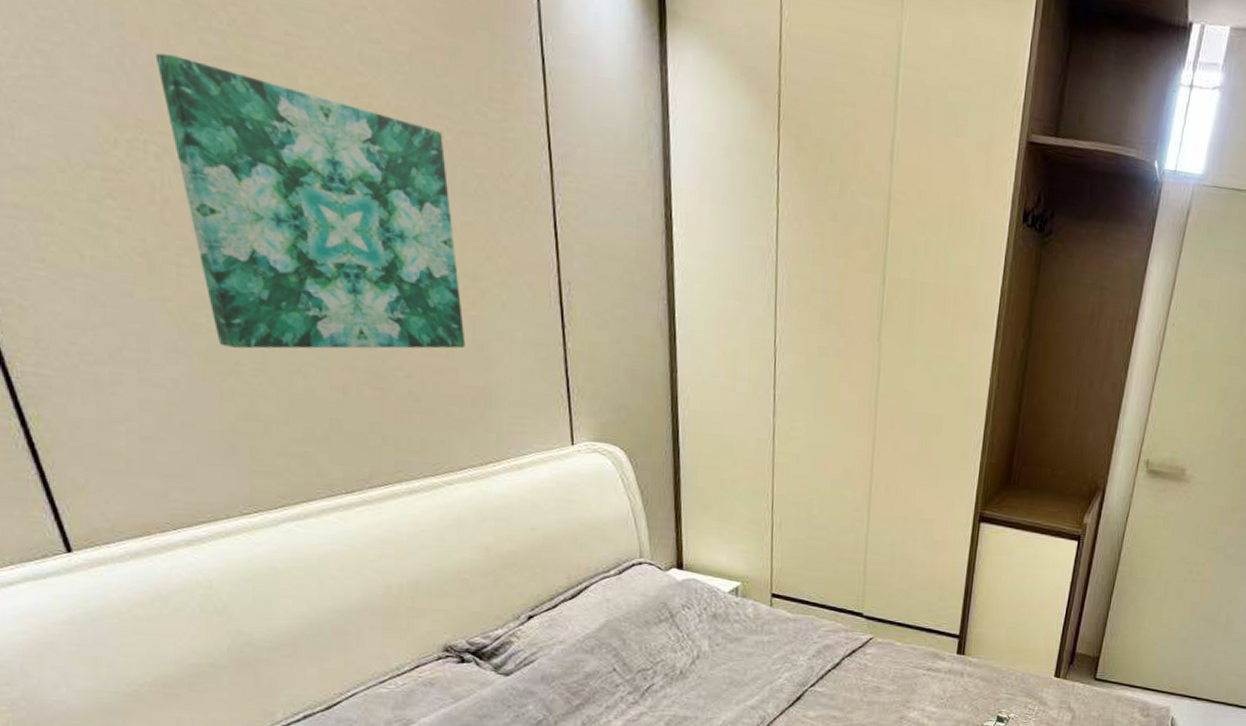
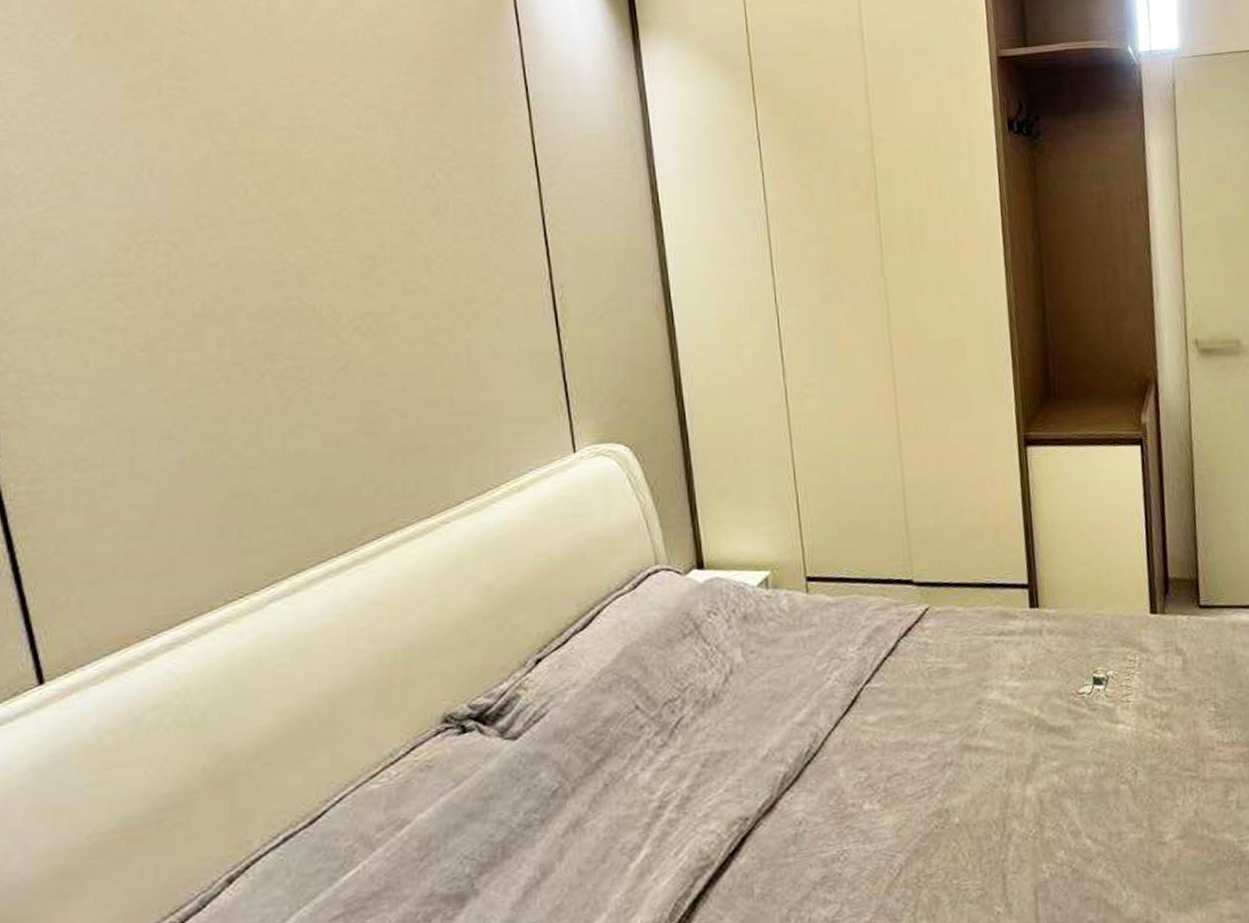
wall art: present [155,53,466,349] -> none [171,159,460,424]

